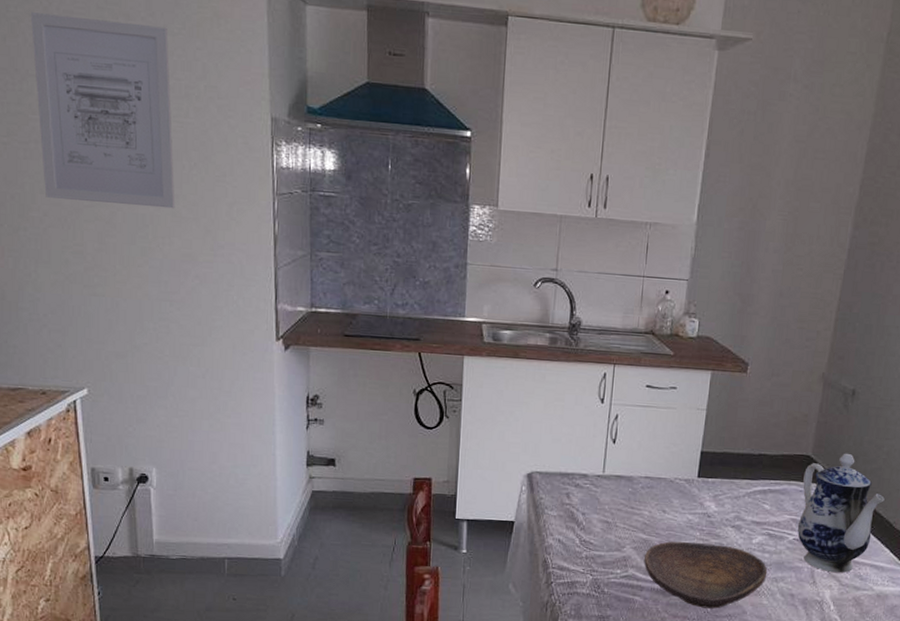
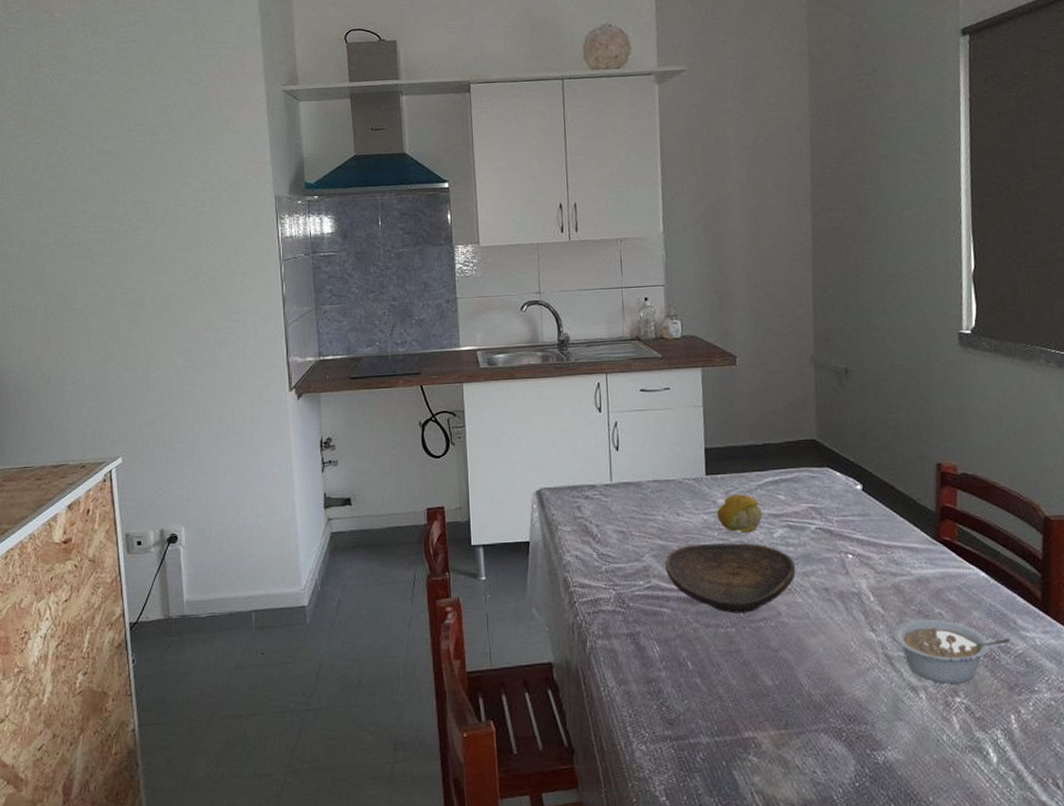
wall art: present [30,12,175,209] -> none [74,137,196,291]
fruit: none [702,499,746,536] -> present [717,494,763,532]
teapot: present [797,453,885,573] -> none [813,432,902,560]

